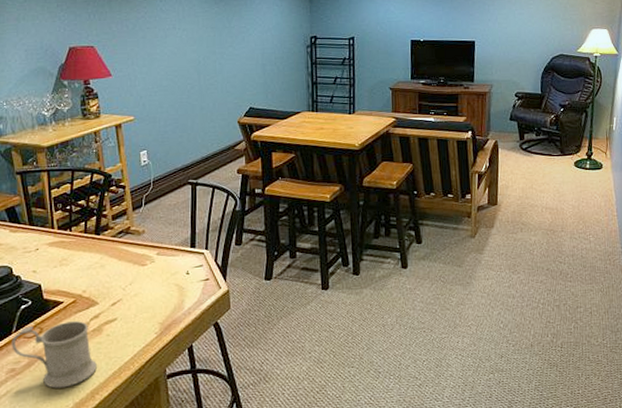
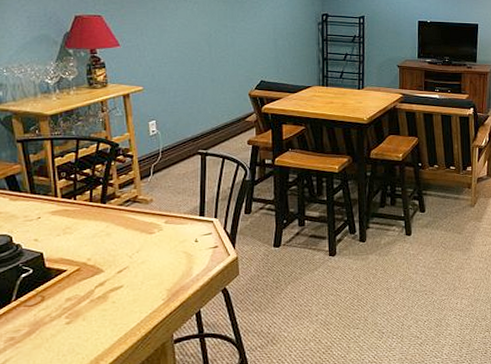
mug: present [11,321,97,388] -> none [11,289,101,356]

